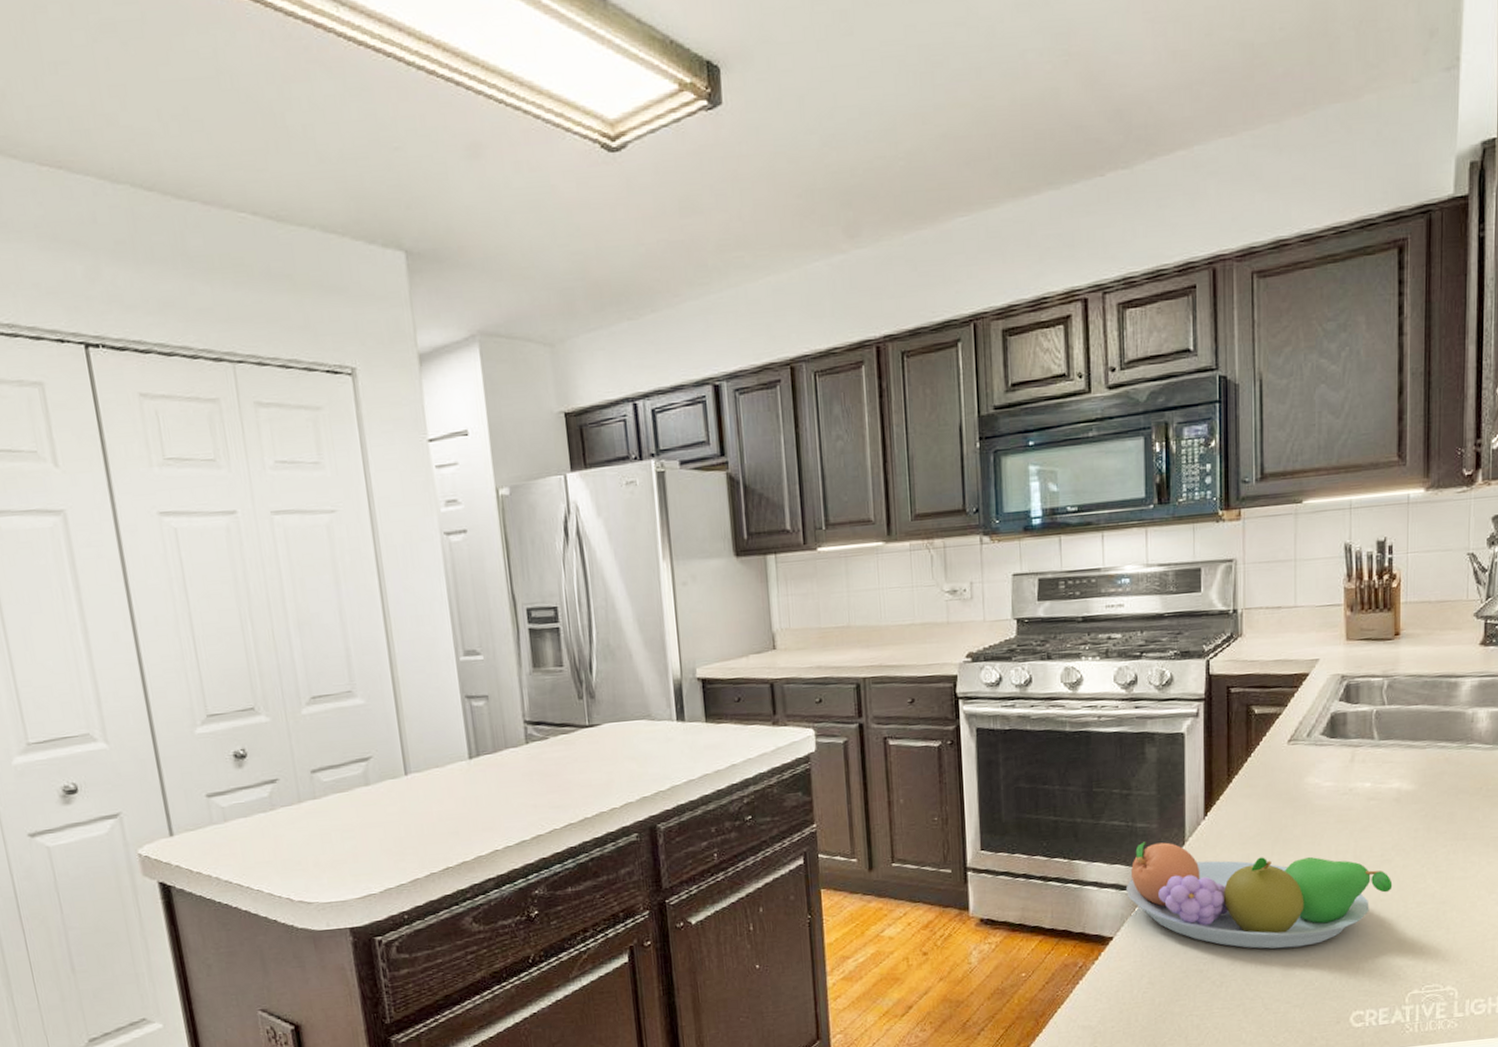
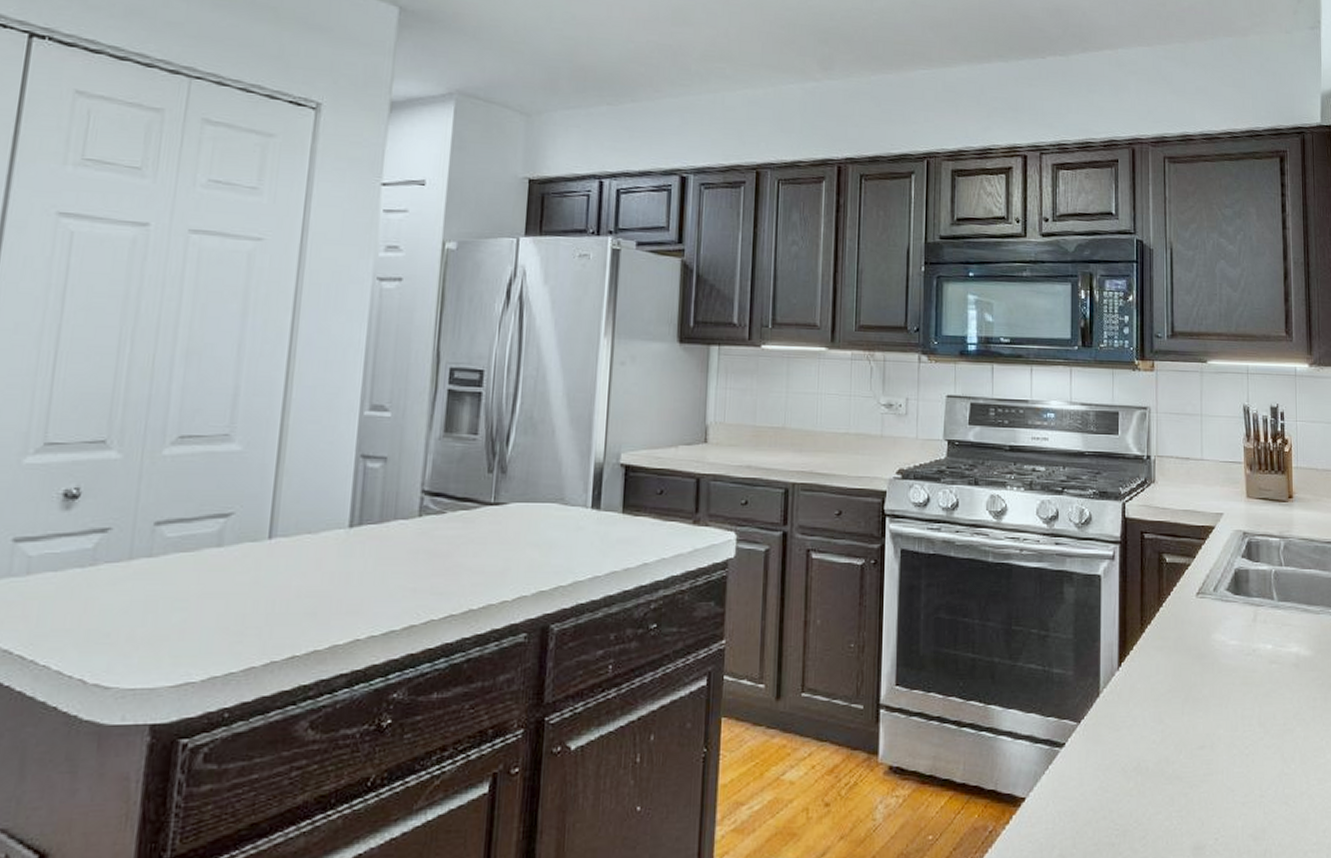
fruit bowl: present [1125,841,1393,949] -> none [1039,690,1295,823]

